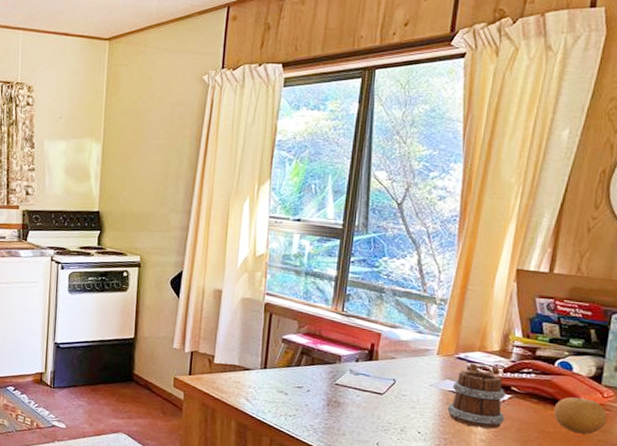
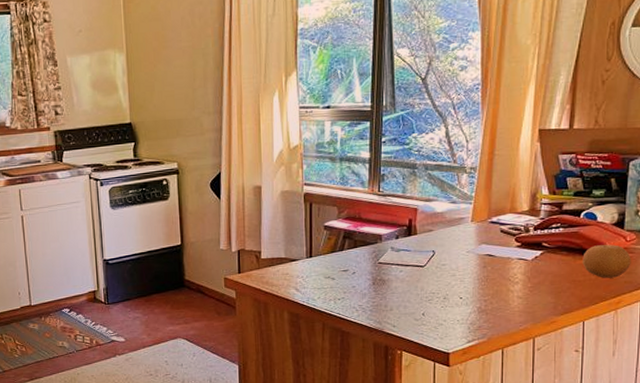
mug: present [447,363,506,429] -> none [485,225,539,286]

